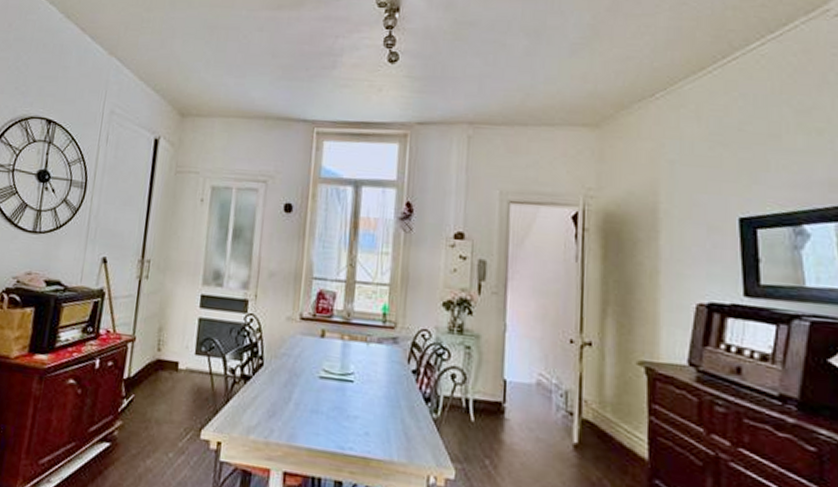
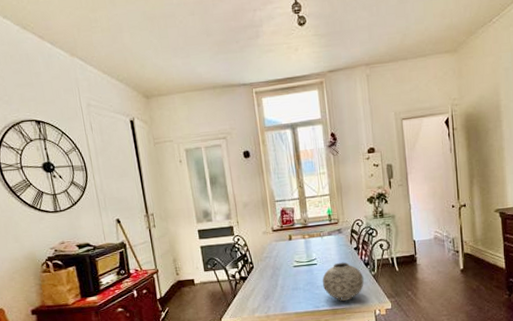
vase: none [355,386,419,450] -> present [322,262,364,302]

